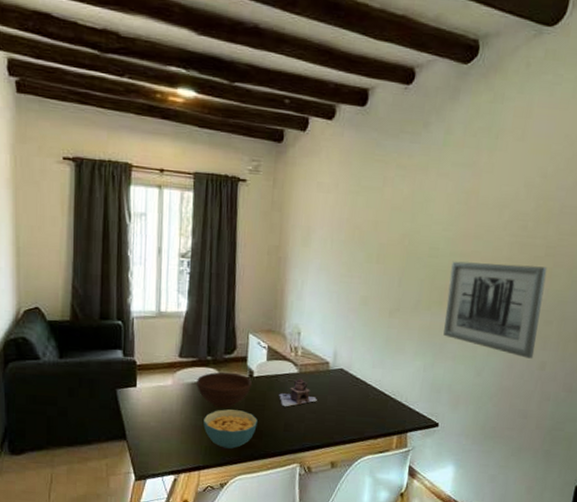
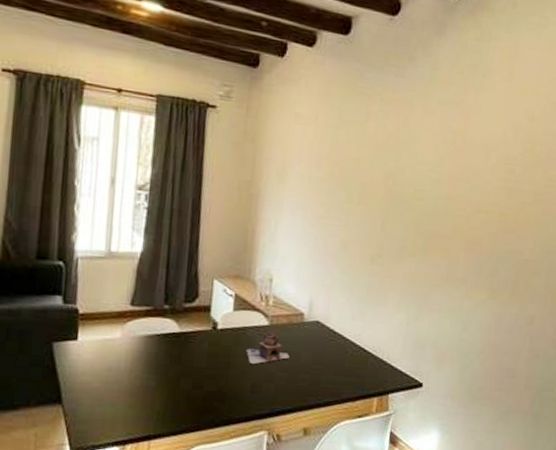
bowl: present [197,371,252,408] -> none [150,323,215,366]
cereal bowl: present [203,409,258,449] -> none [156,367,221,414]
wall art: present [443,261,548,359] -> none [428,204,535,312]

